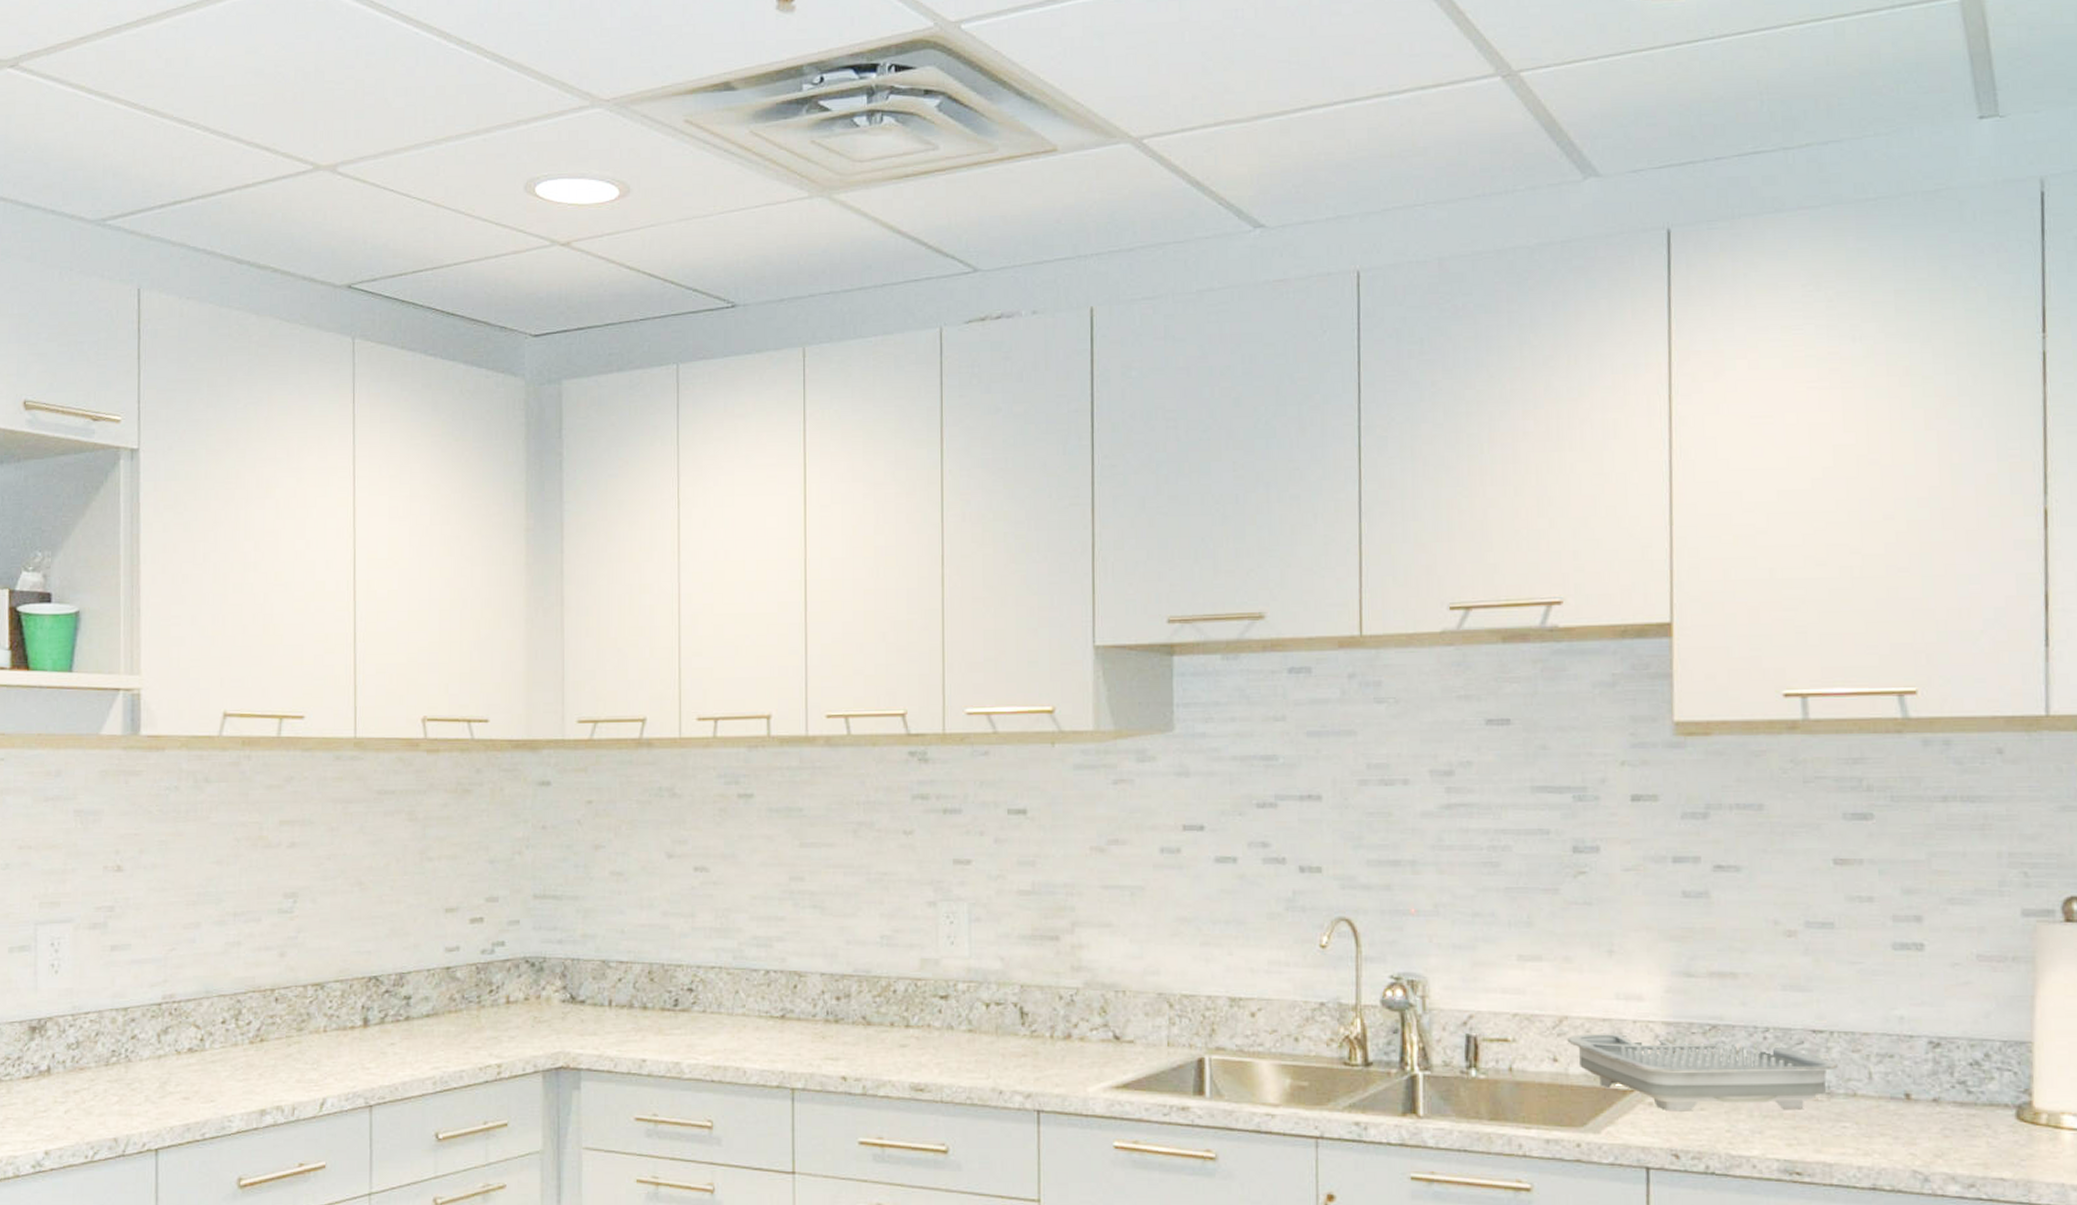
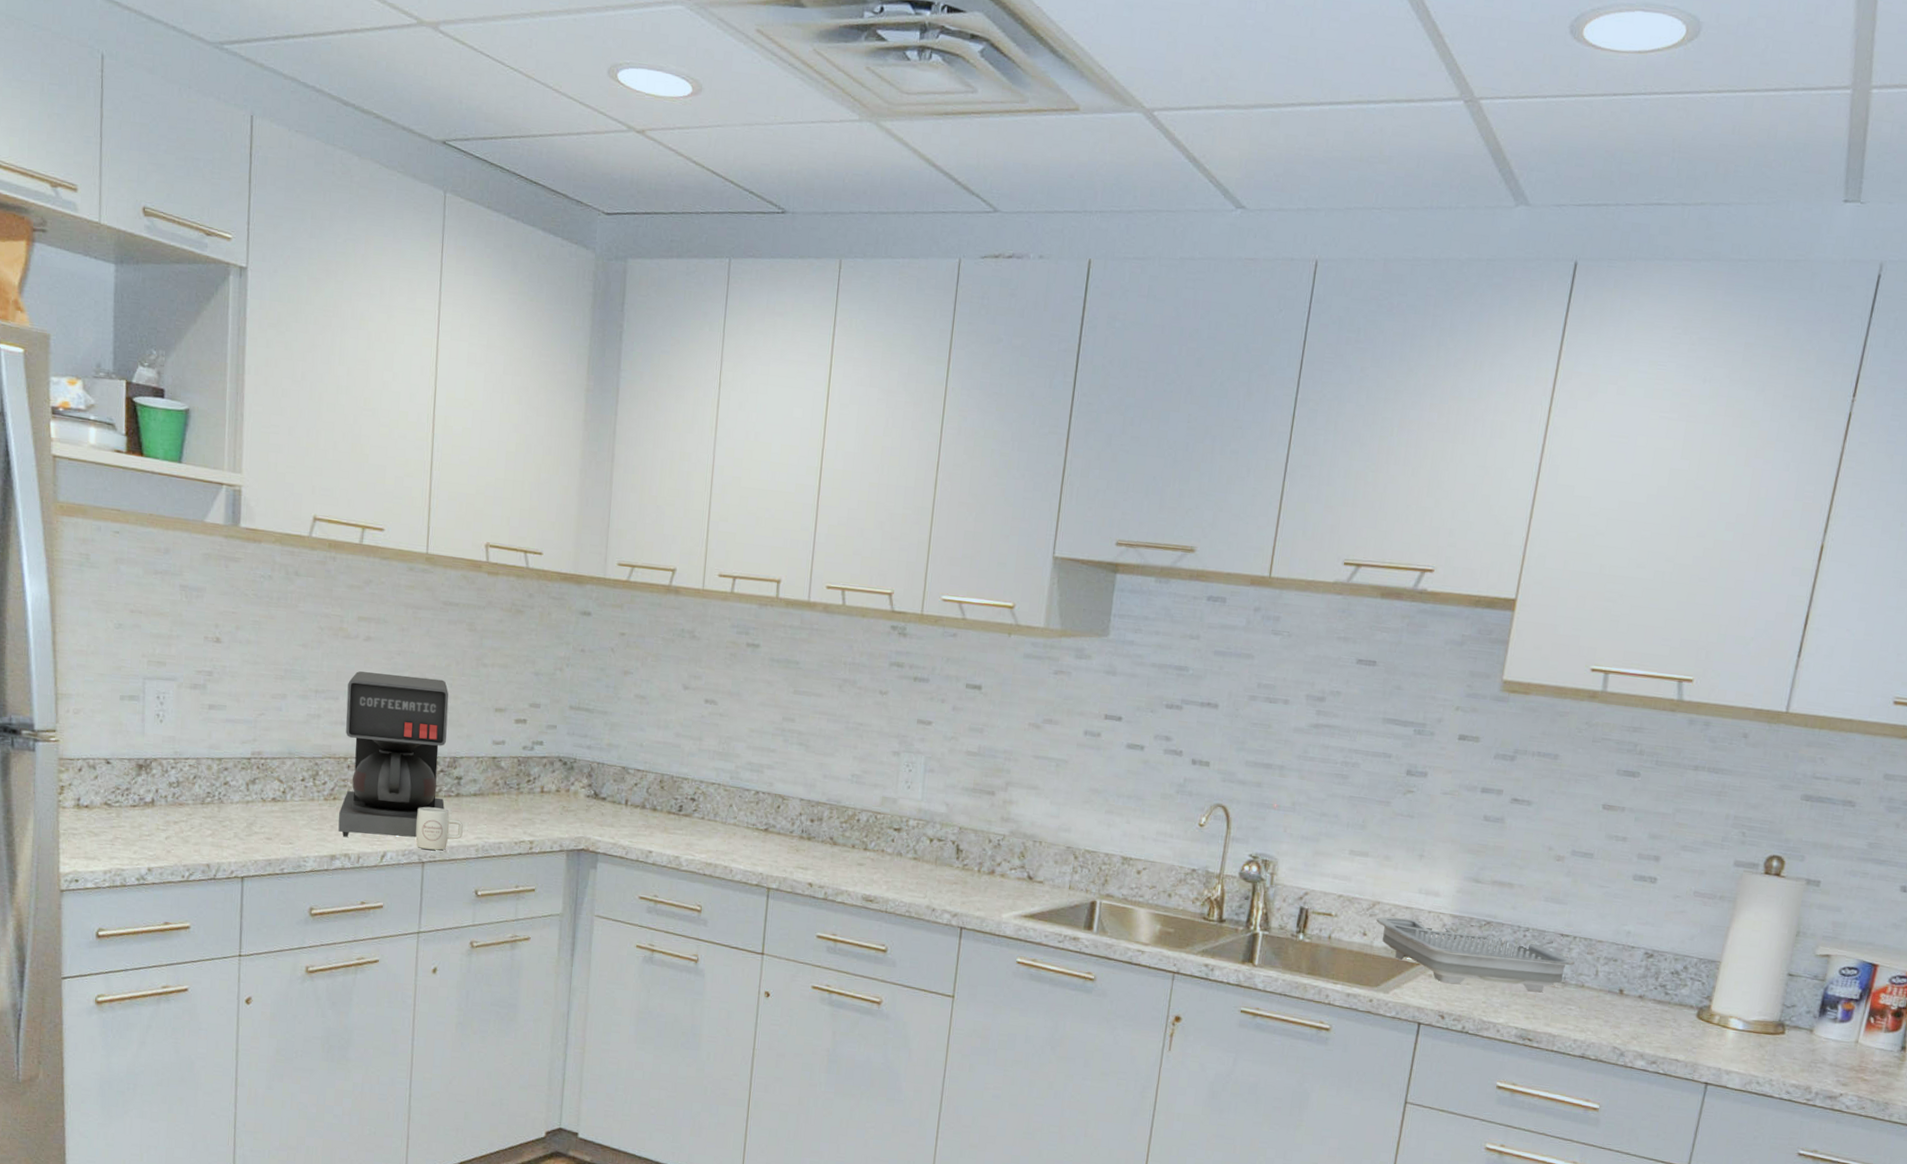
coffee maker: none [268,882,392,1087] -> present [338,671,449,838]
mug: none [359,1037,416,1089] -> present [415,806,463,850]

